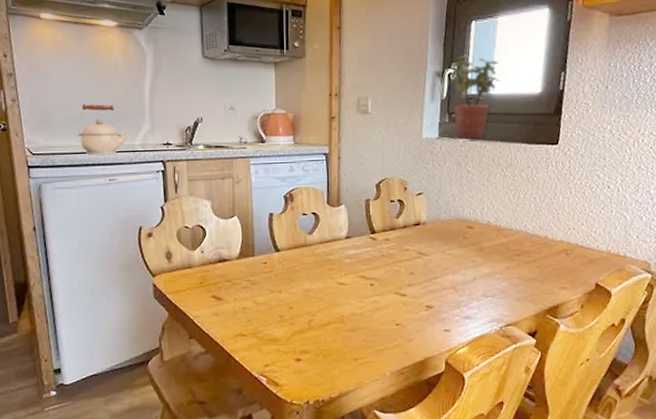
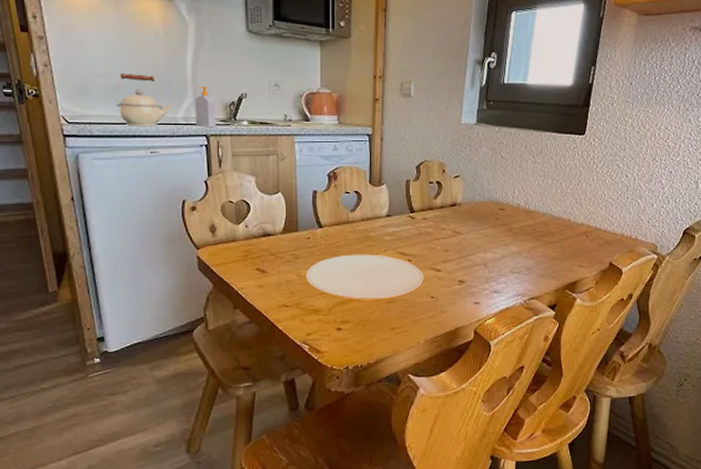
soap bottle: none [152,112,173,153] -> present [195,86,216,127]
plate: none [263,278,388,328] -> present [306,254,424,300]
potted plant: present [449,54,500,139] -> none [489,44,536,126]

